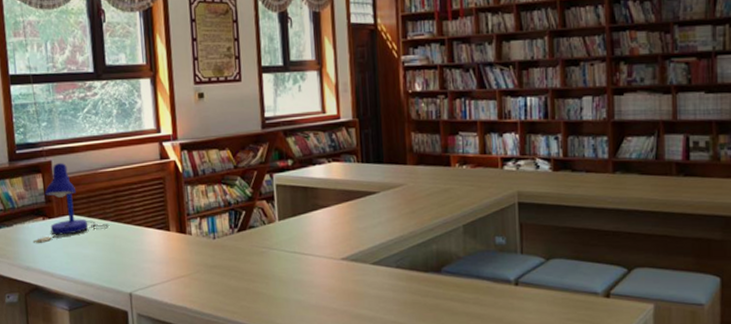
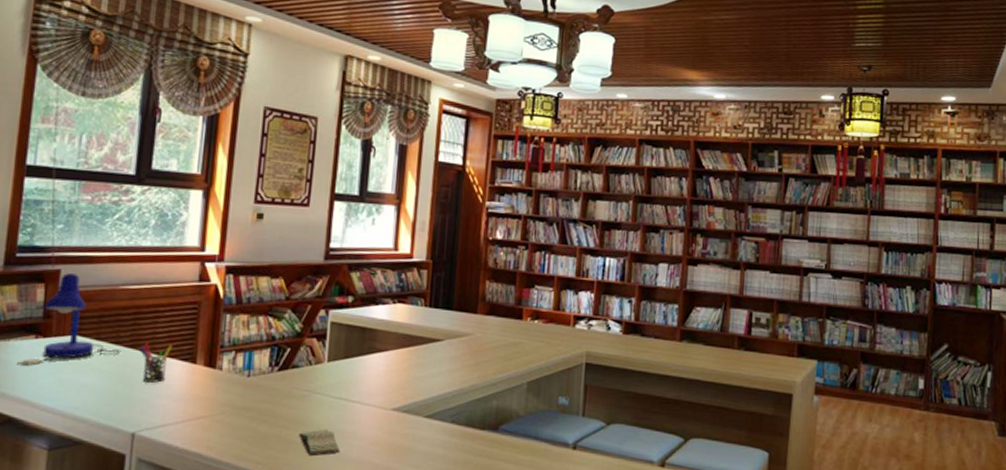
pen holder: none [123,216,148,250] -> present [140,342,172,383]
book: none [263,280,302,304] -> present [298,429,341,456]

